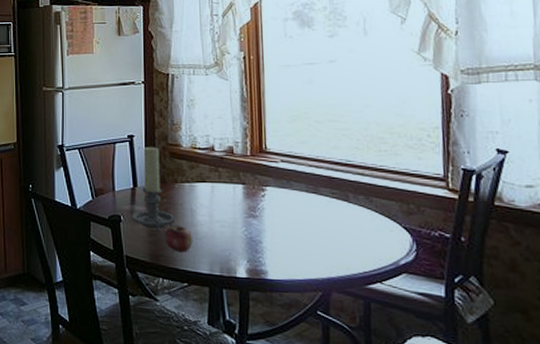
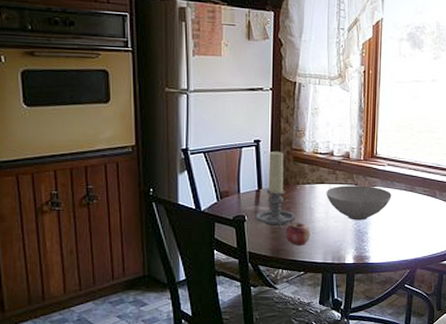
bowl: none [208,184,289,227] -> present [326,185,391,220]

